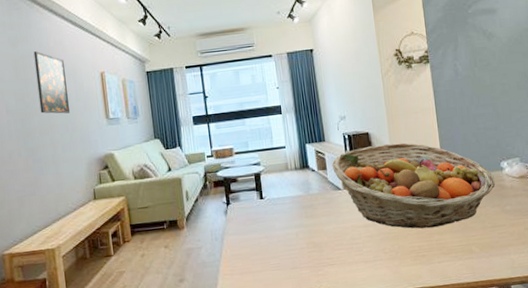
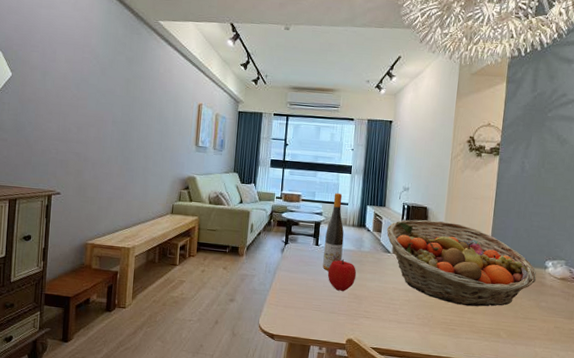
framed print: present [33,51,71,114] -> none [141,74,170,134]
wine bottle: none [268,137,292,224] -> present [323,192,344,271]
fruit: none [279,207,311,243] -> present [327,259,357,291]

